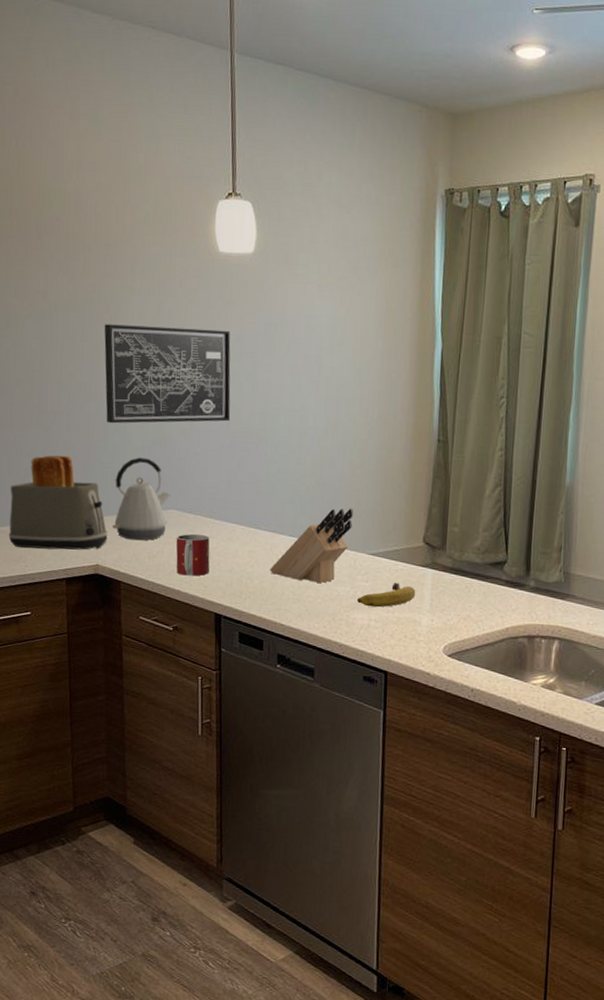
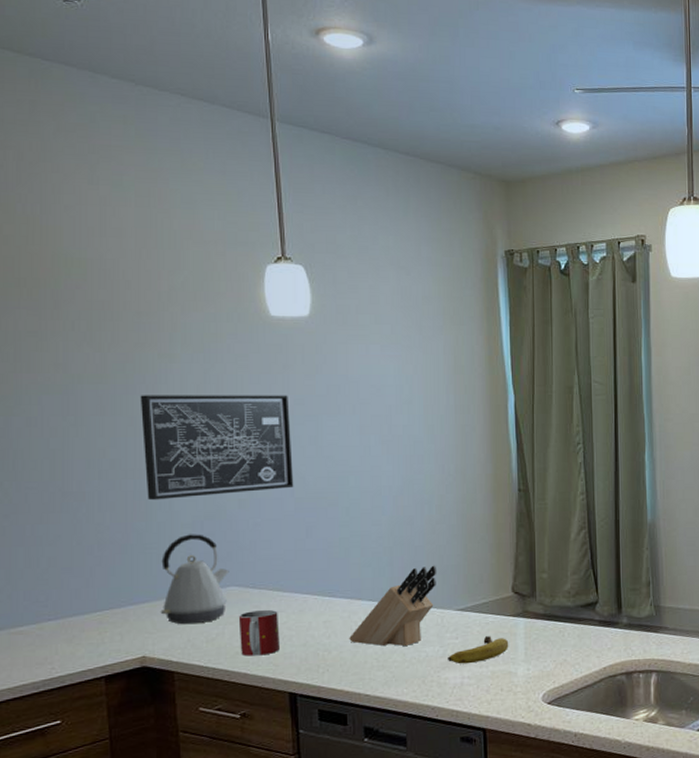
toaster: present [8,455,108,550] -> none [28,539,155,648]

